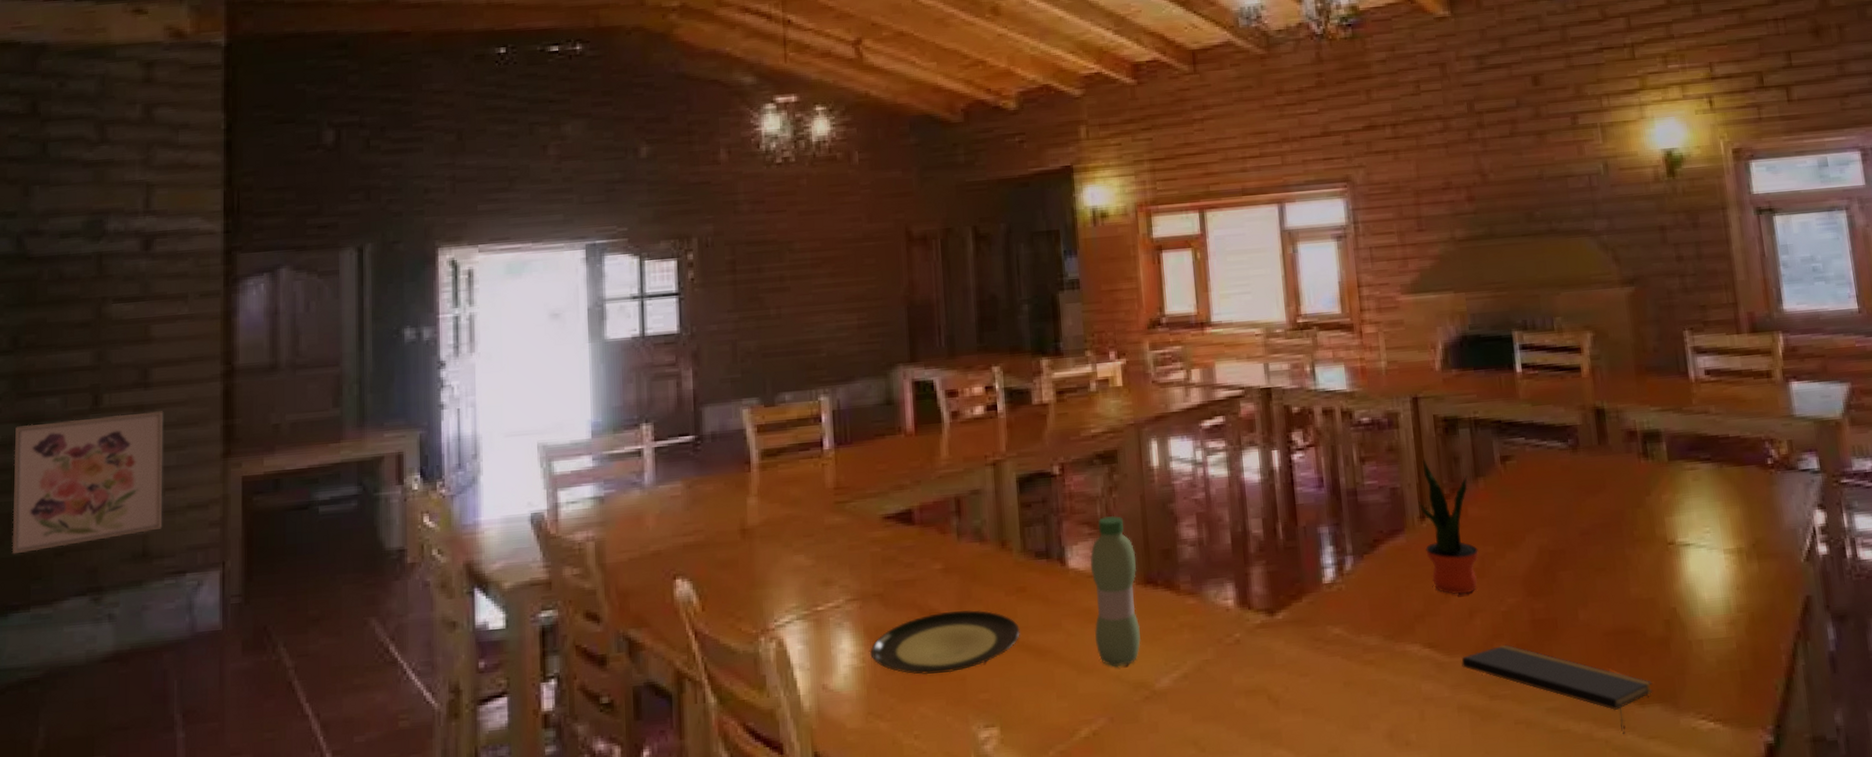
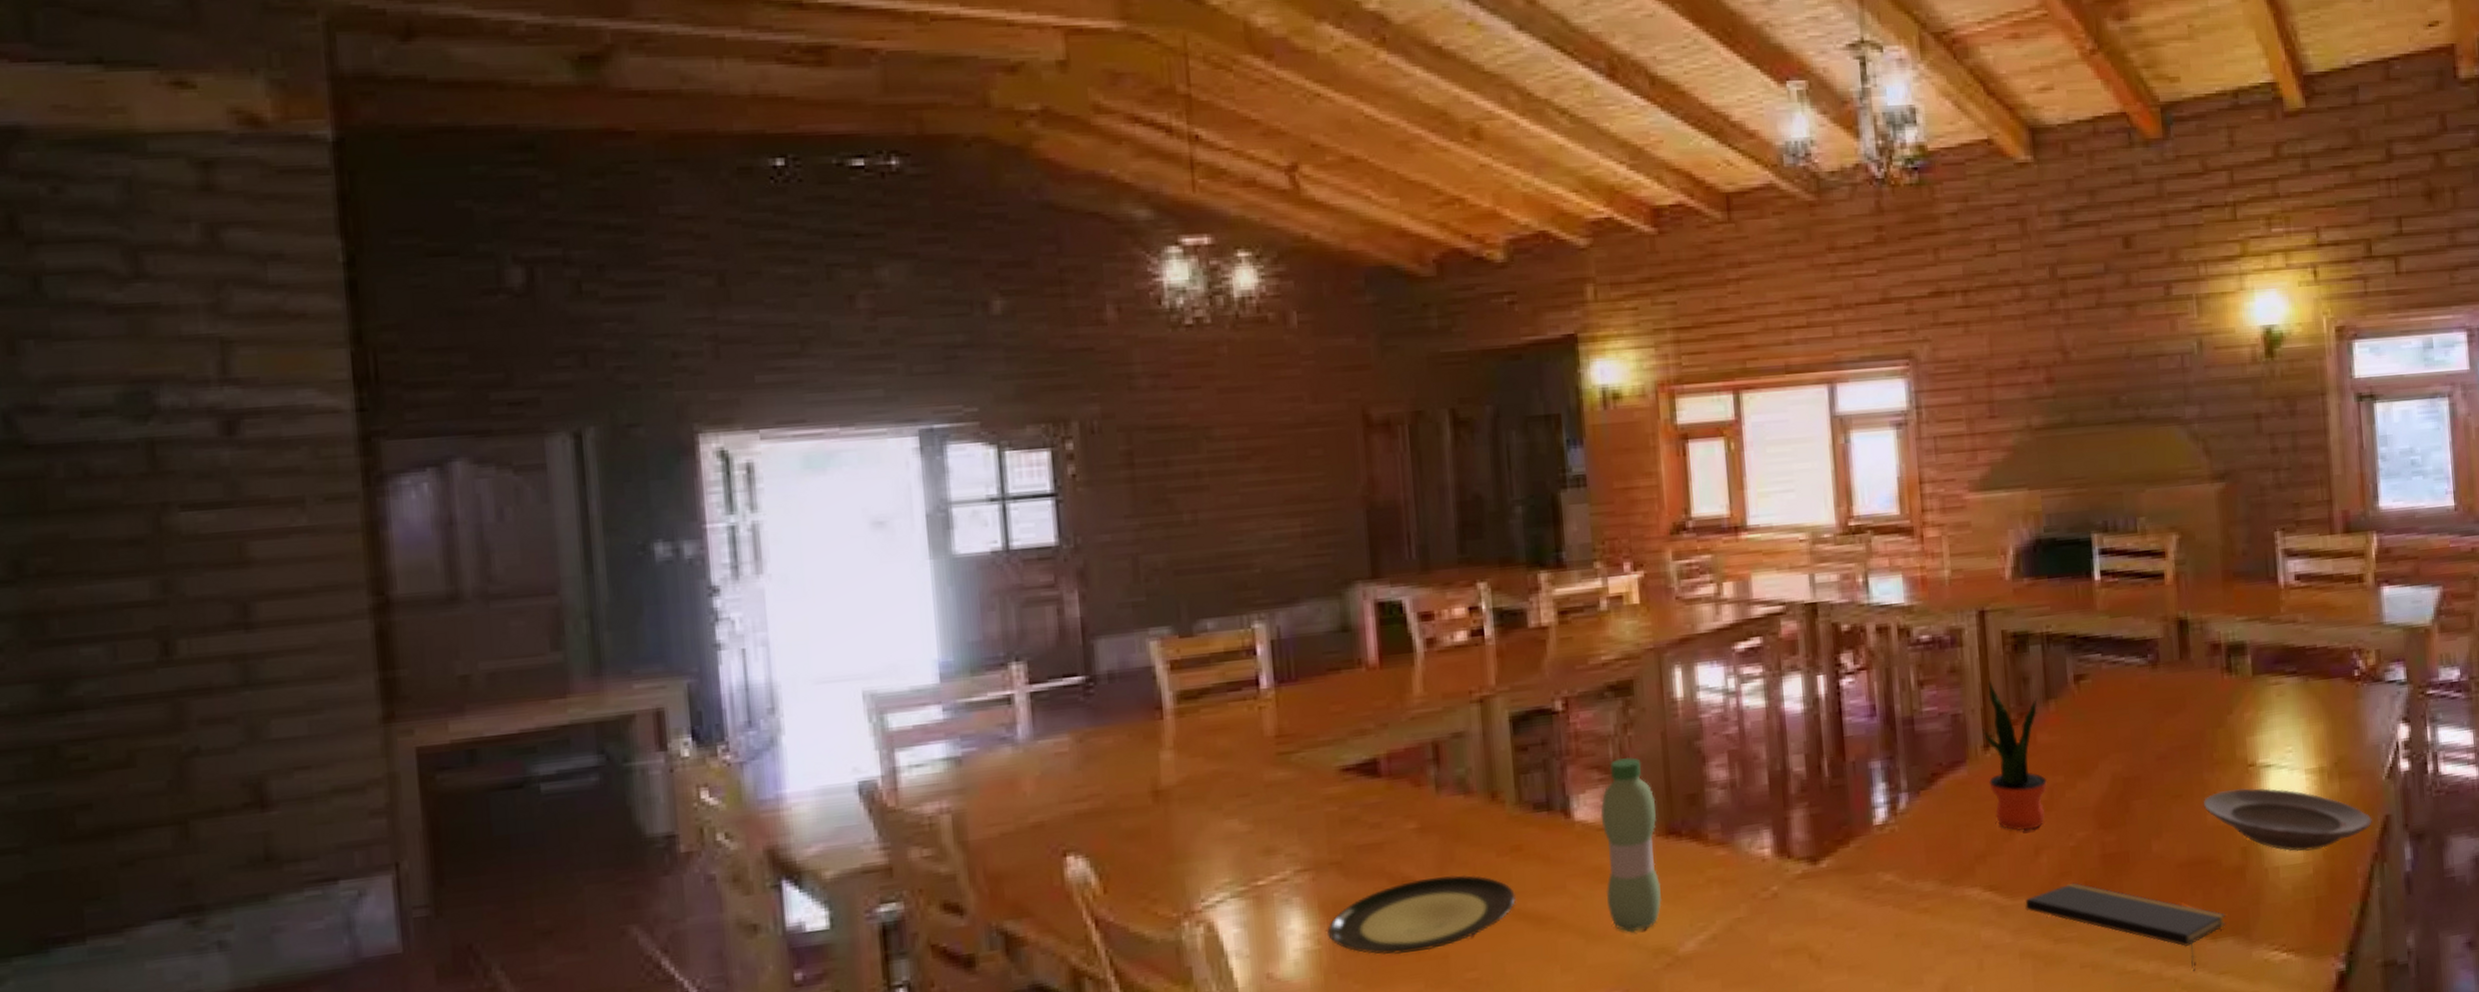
wall art: present [11,411,164,555] -> none [32,661,293,867]
plate: none [1626,565,1793,626] -> present [2203,788,2372,851]

